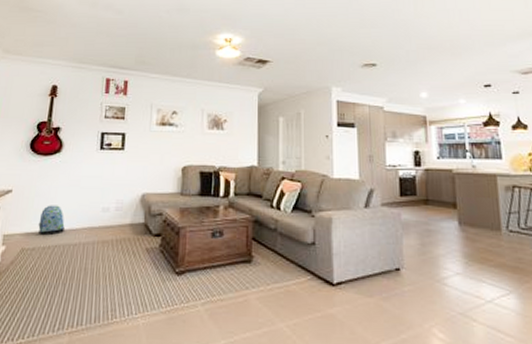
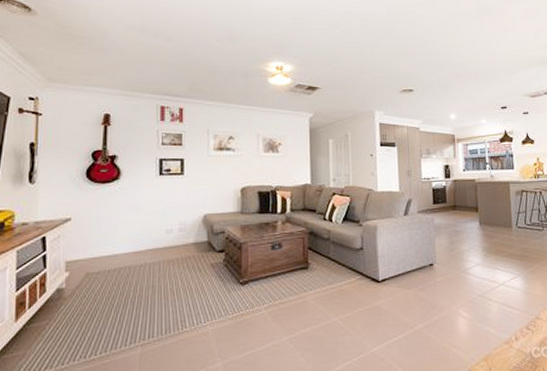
backpack: present [38,205,65,235] -> none [102,230,129,258]

